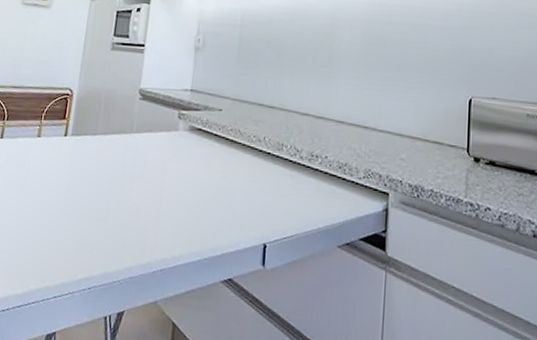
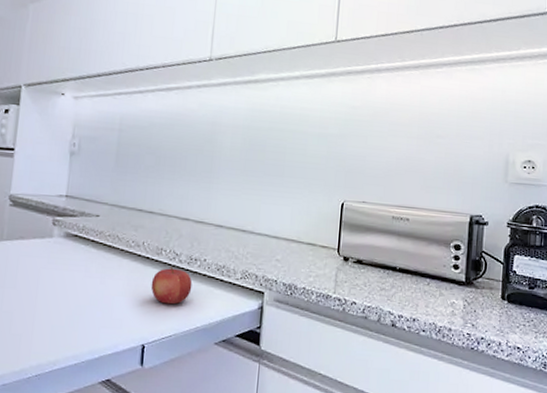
fruit: none [272,163,314,203] -> present [151,267,193,305]

